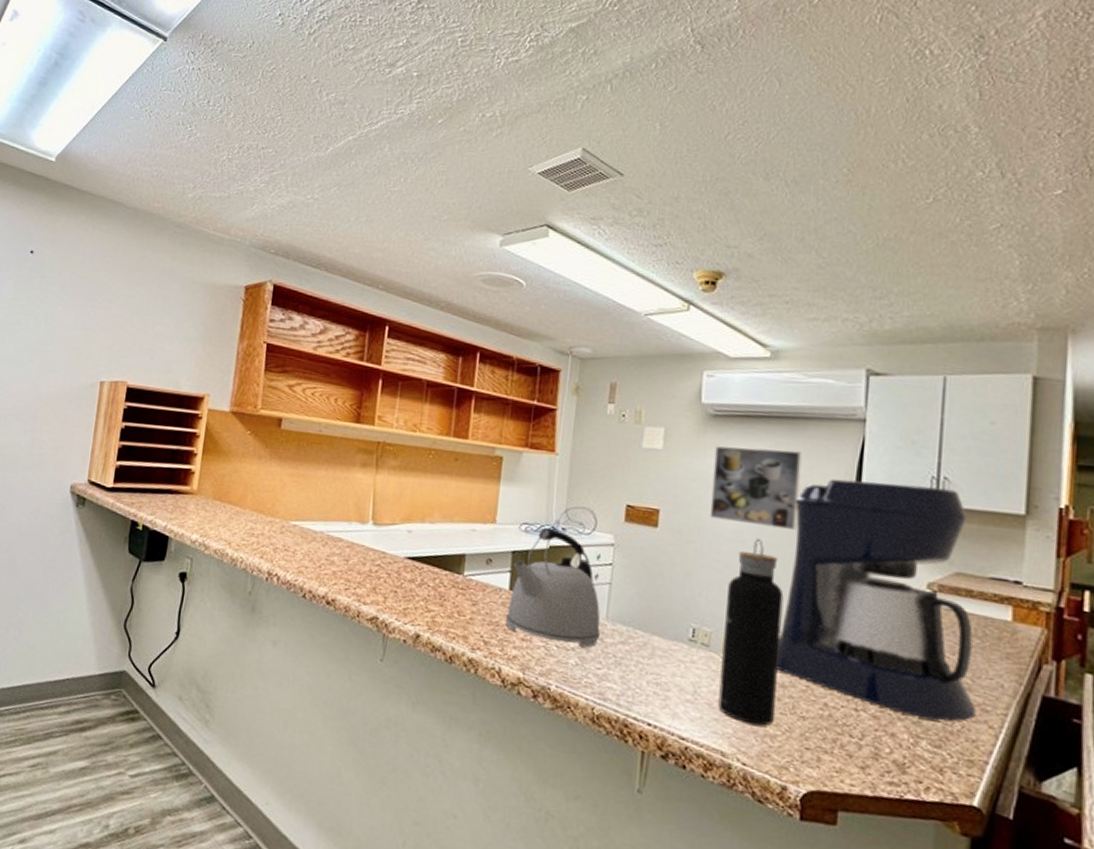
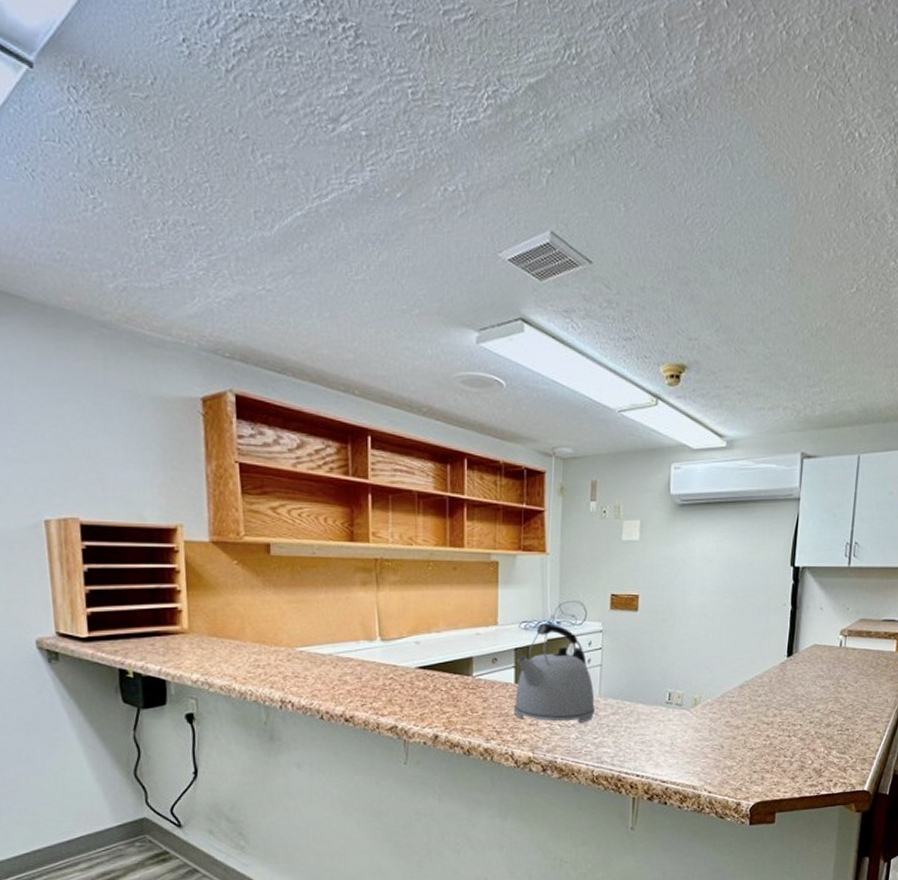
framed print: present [709,446,803,530] -> none [679,531,752,599]
water bottle: present [718,538,784,726] -> none [690,610,738,761]
coffee maker: present [776,478,977,722] -> none [732,551,871,734]

